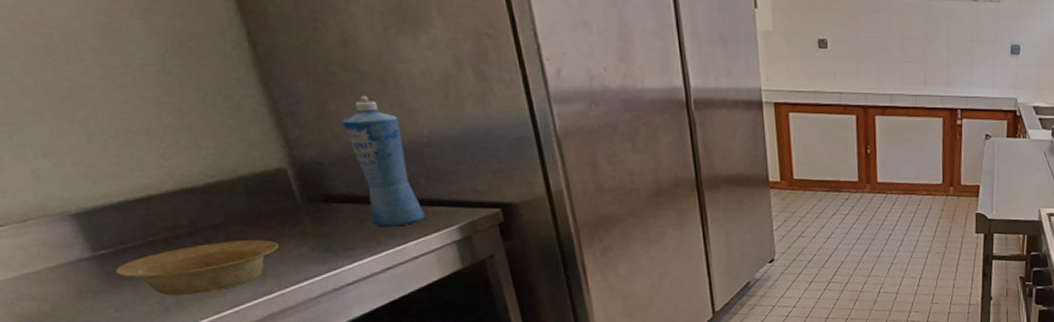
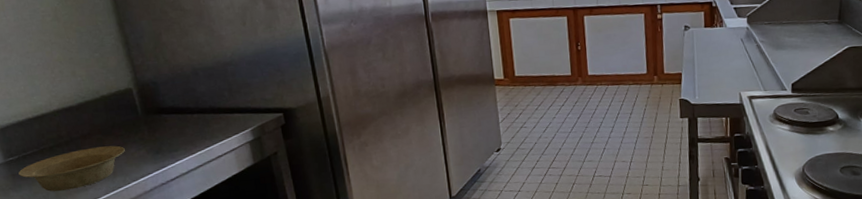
squeeze bottle: present [341,95,426,227] -> none [171,27,228,132]

